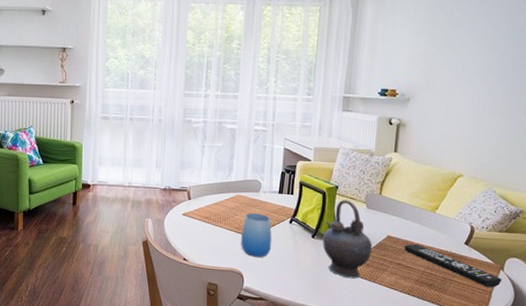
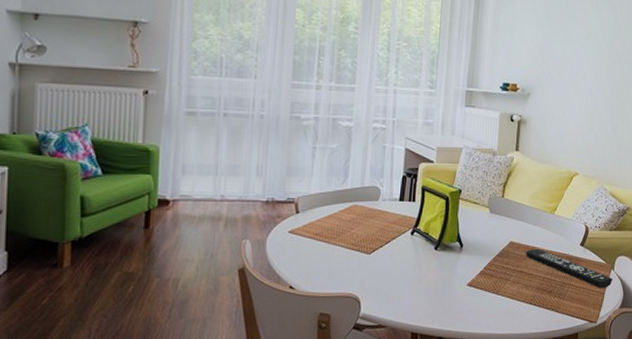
cup: present [241,212,272,257] -> none [357,225,393,277]
teapot: present [322,200,373,279] -> none [446,205,496,293]

